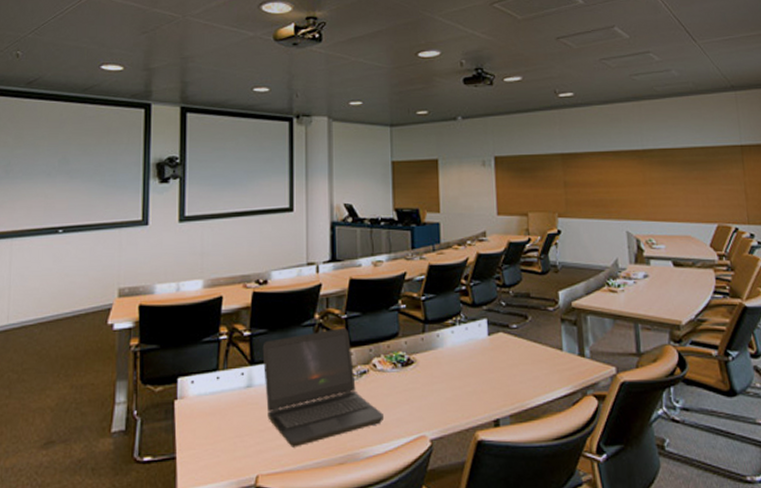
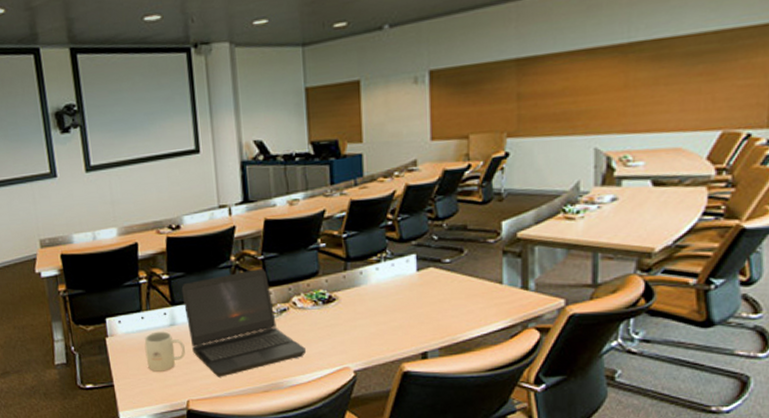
mug: none [216,393,259,441] -> present [144,331,185,372]

